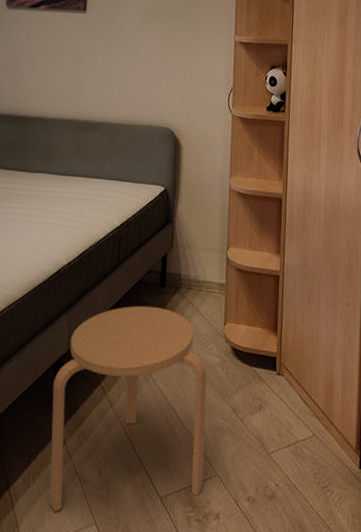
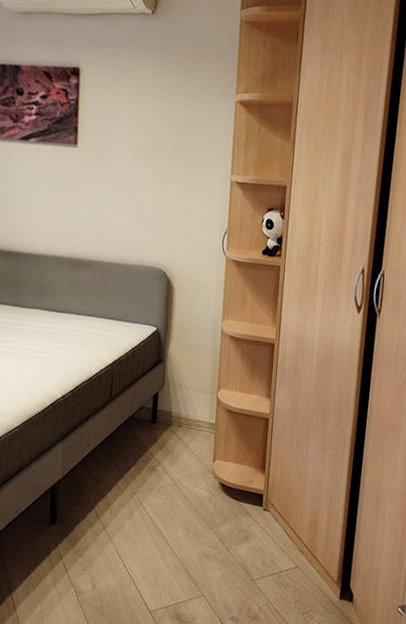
stool: present [49,305,207,512] -> none [48,439,196,617]

